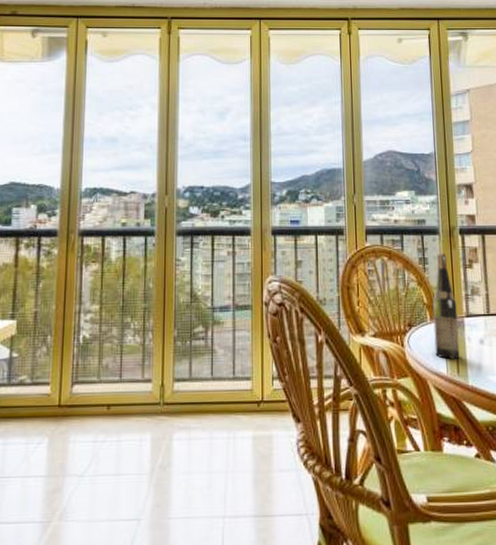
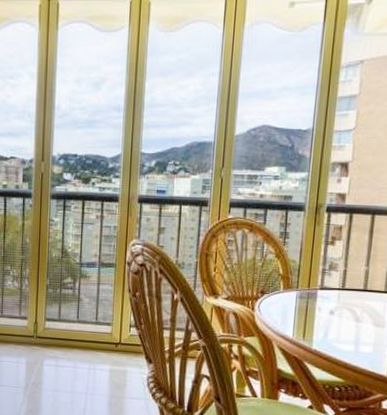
wine bottle: present [432,253,460,359] -> none [283,229,312,325]

